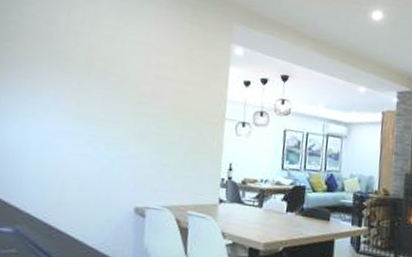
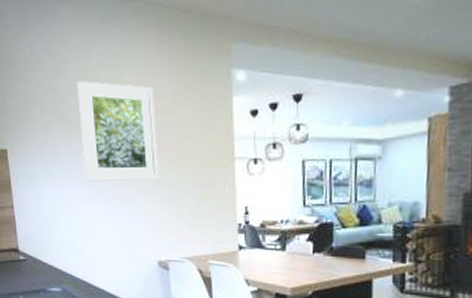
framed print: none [69,24,157,129] -> present [78,81,159,182]

